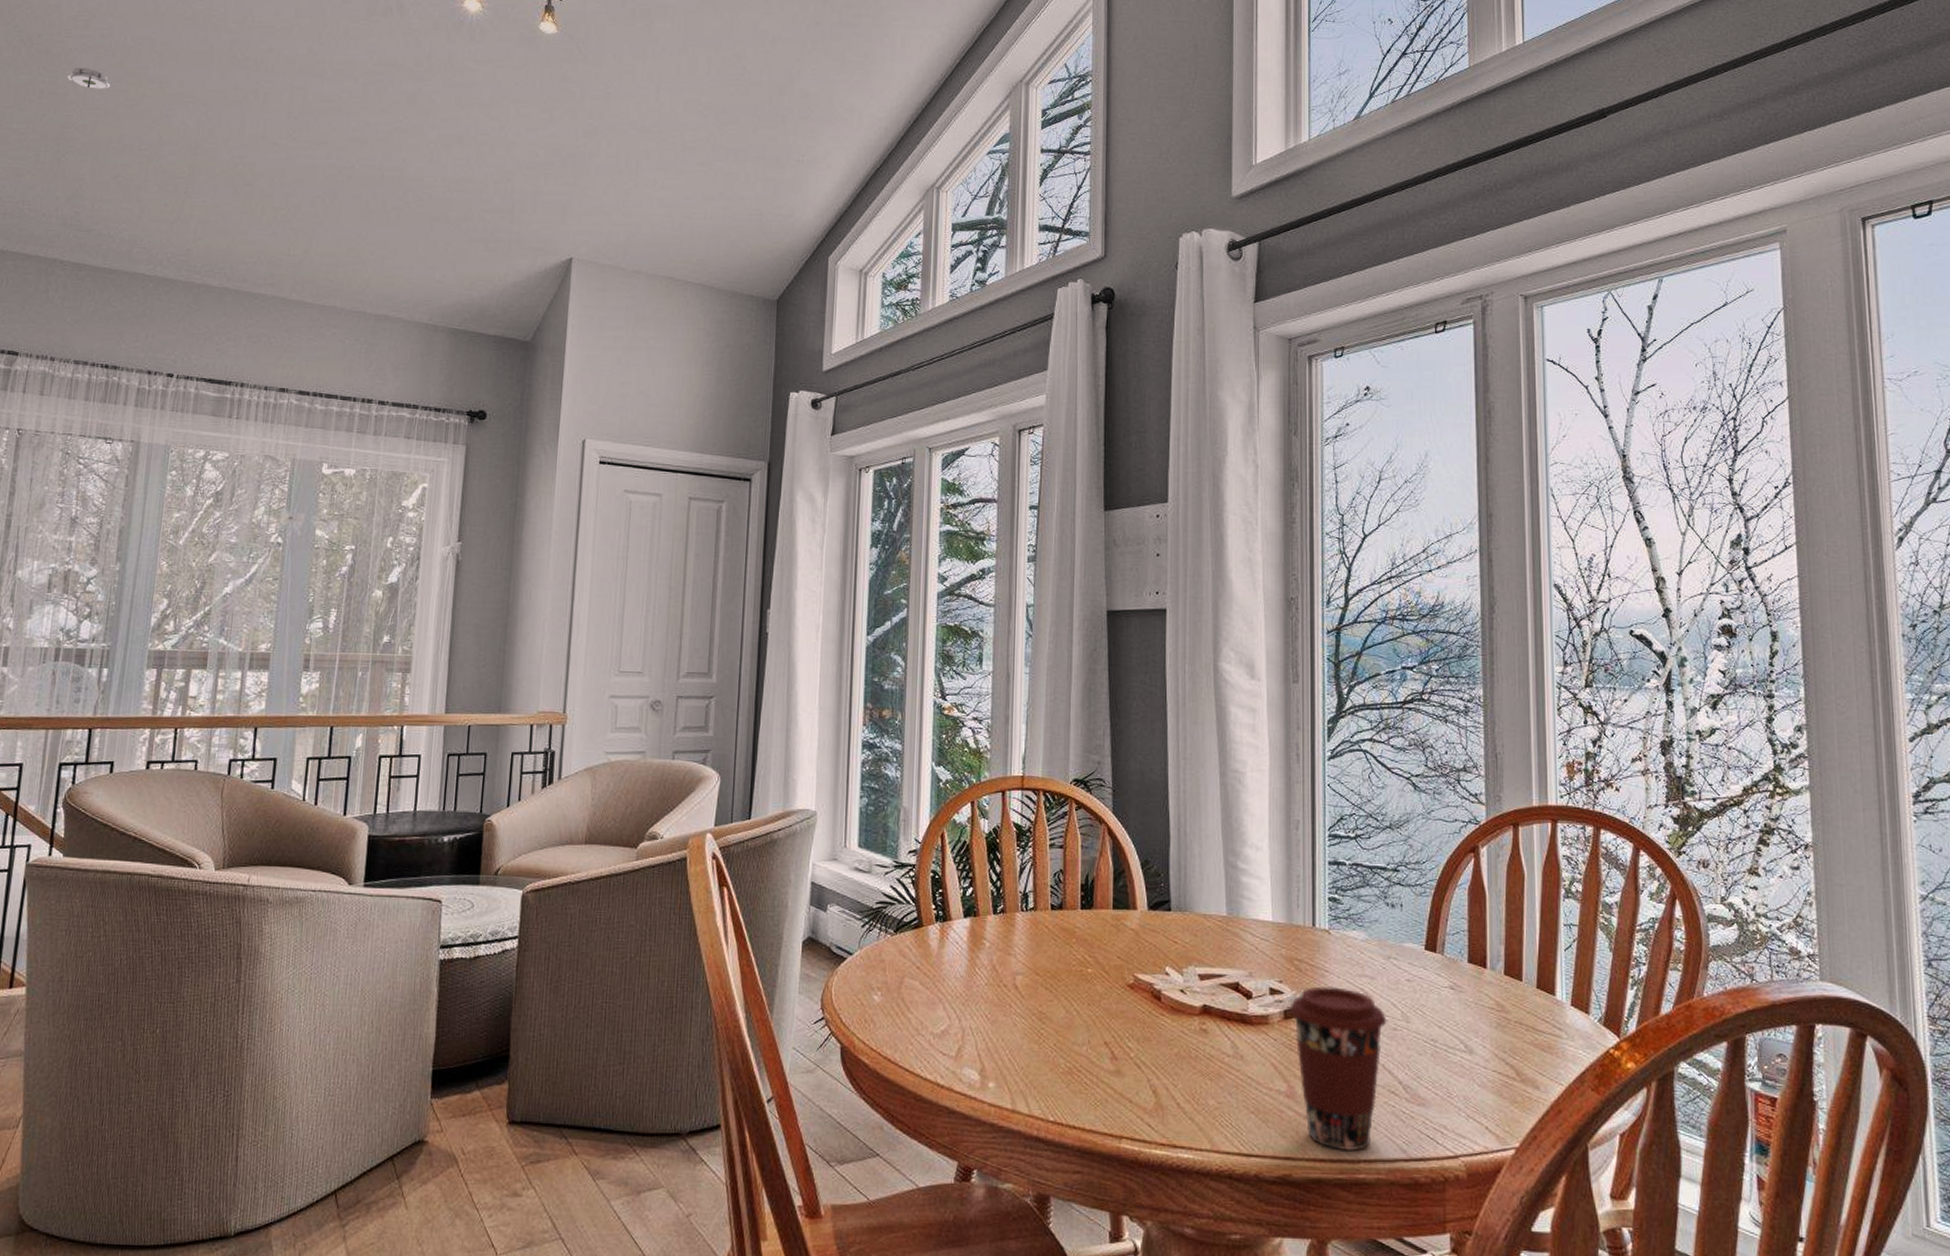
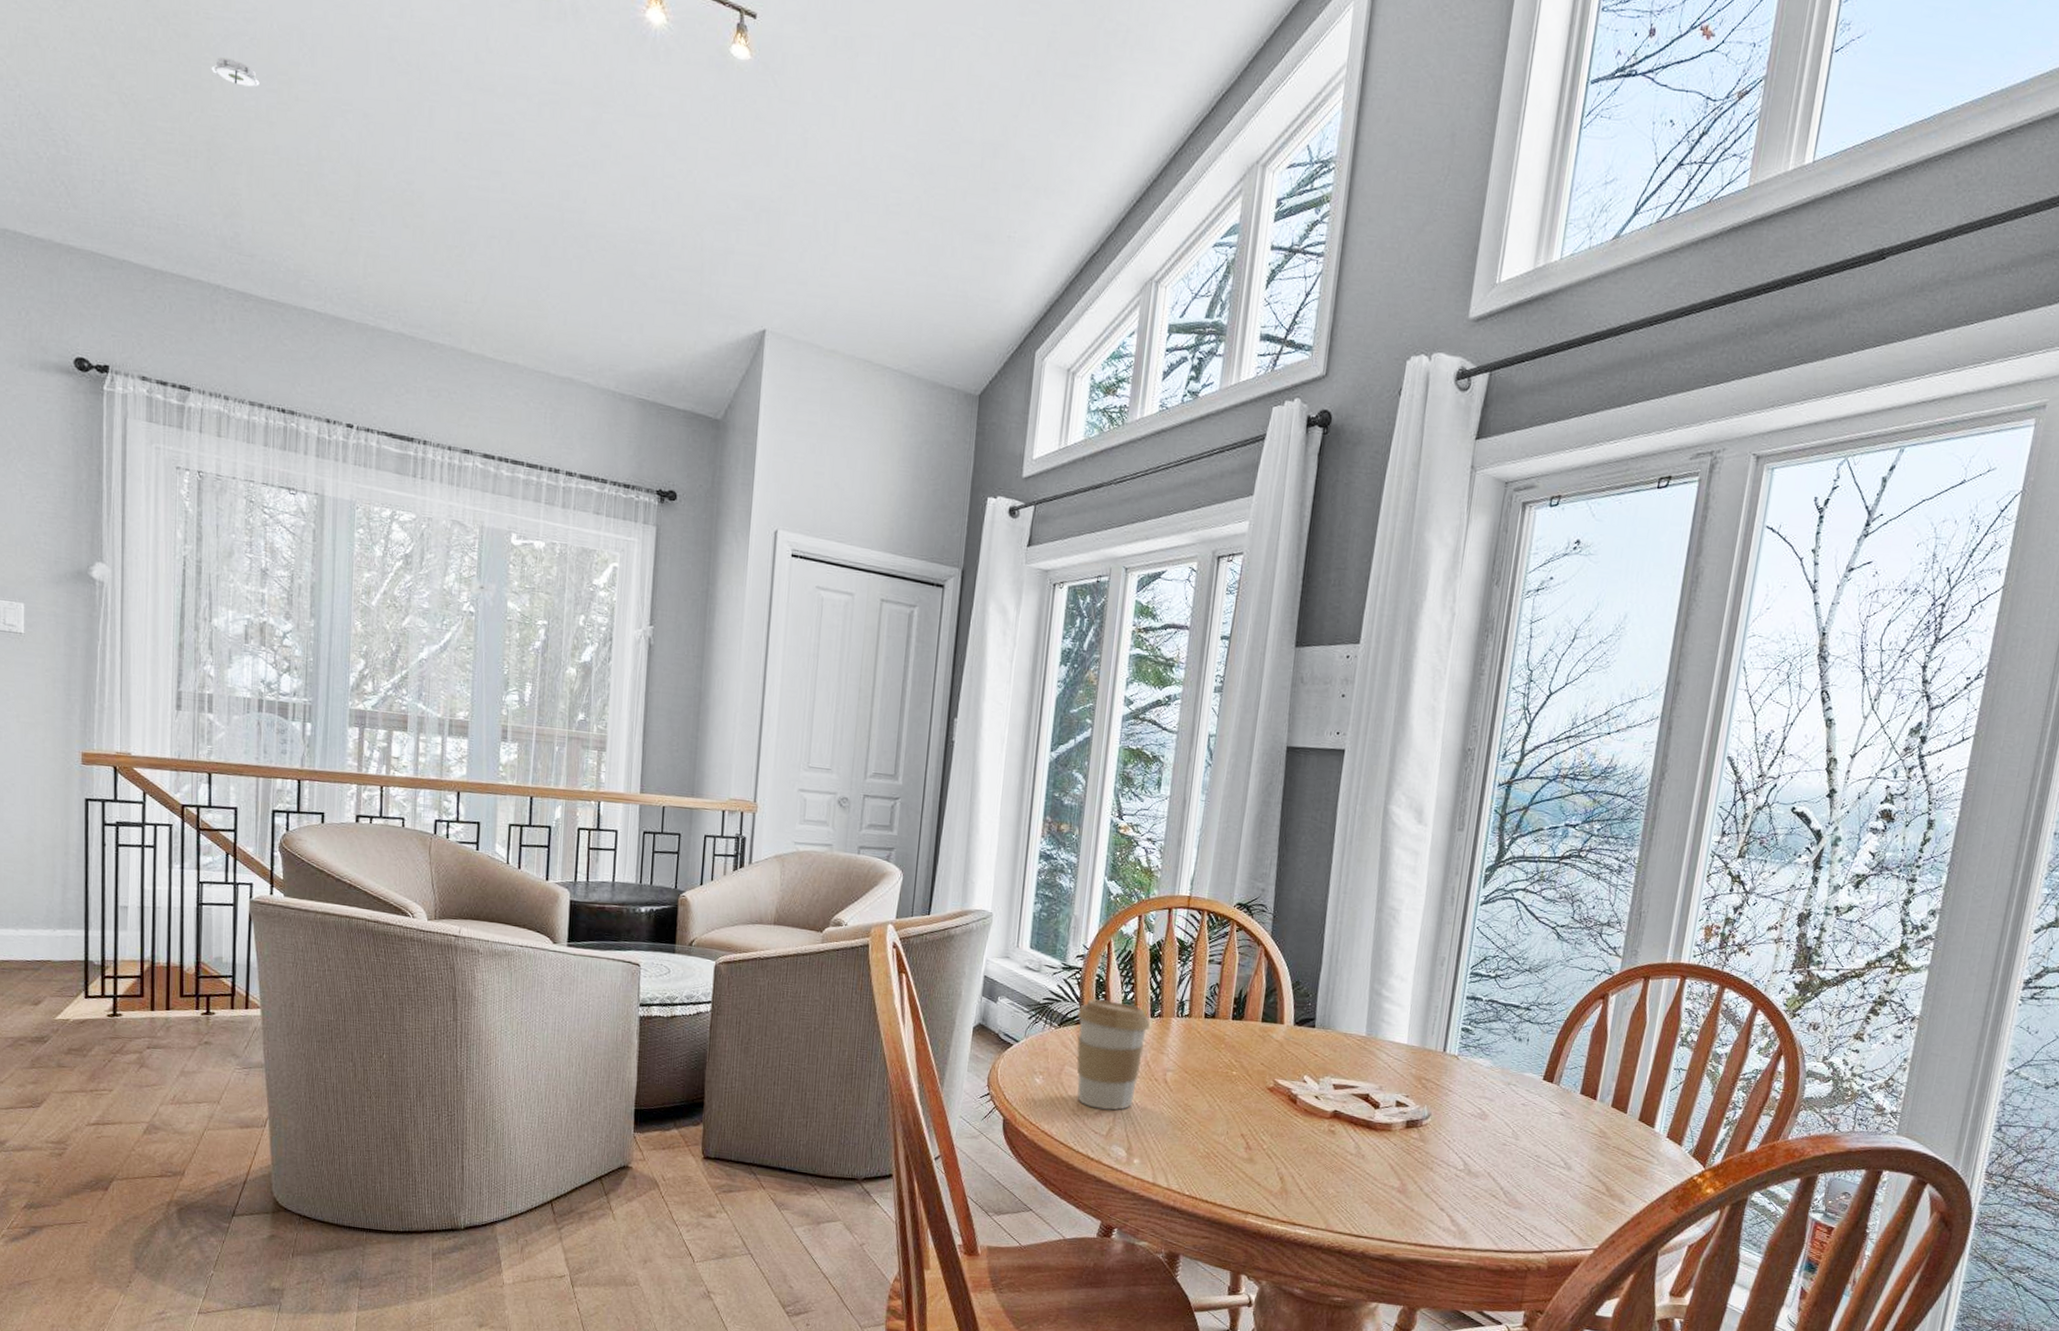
coffee cup: none [914,898,994,1026] -> present [1076,999,1151,1110]
coffee cup: present [1289,986,1387,1151] -> none [1411,1103,1499,1240]

